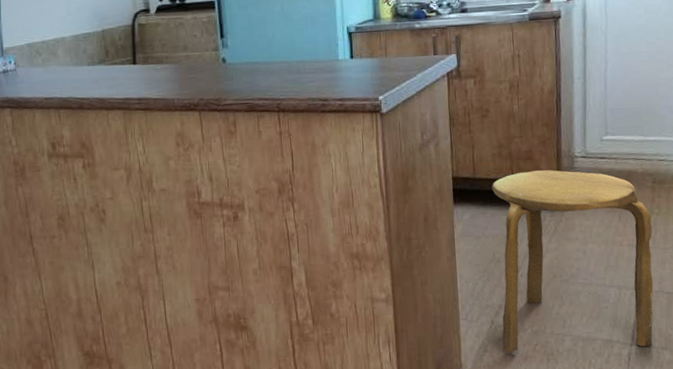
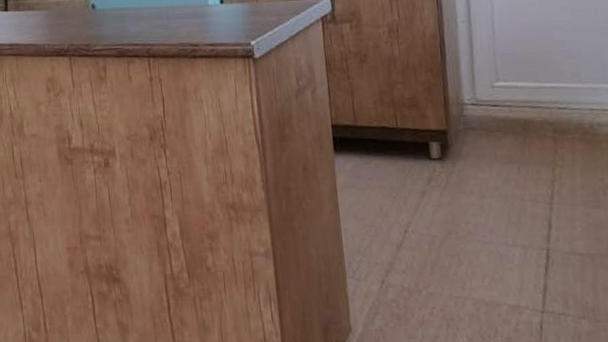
stool: present [492,170,654,352] -> none [375,118,568,316]

